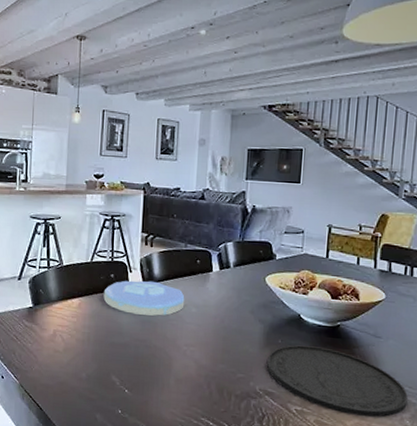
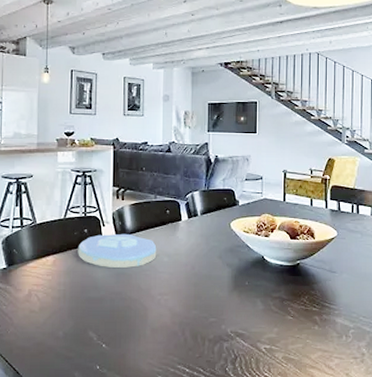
plate: present [267,345,408,417] -> none [237,286,363,348]

